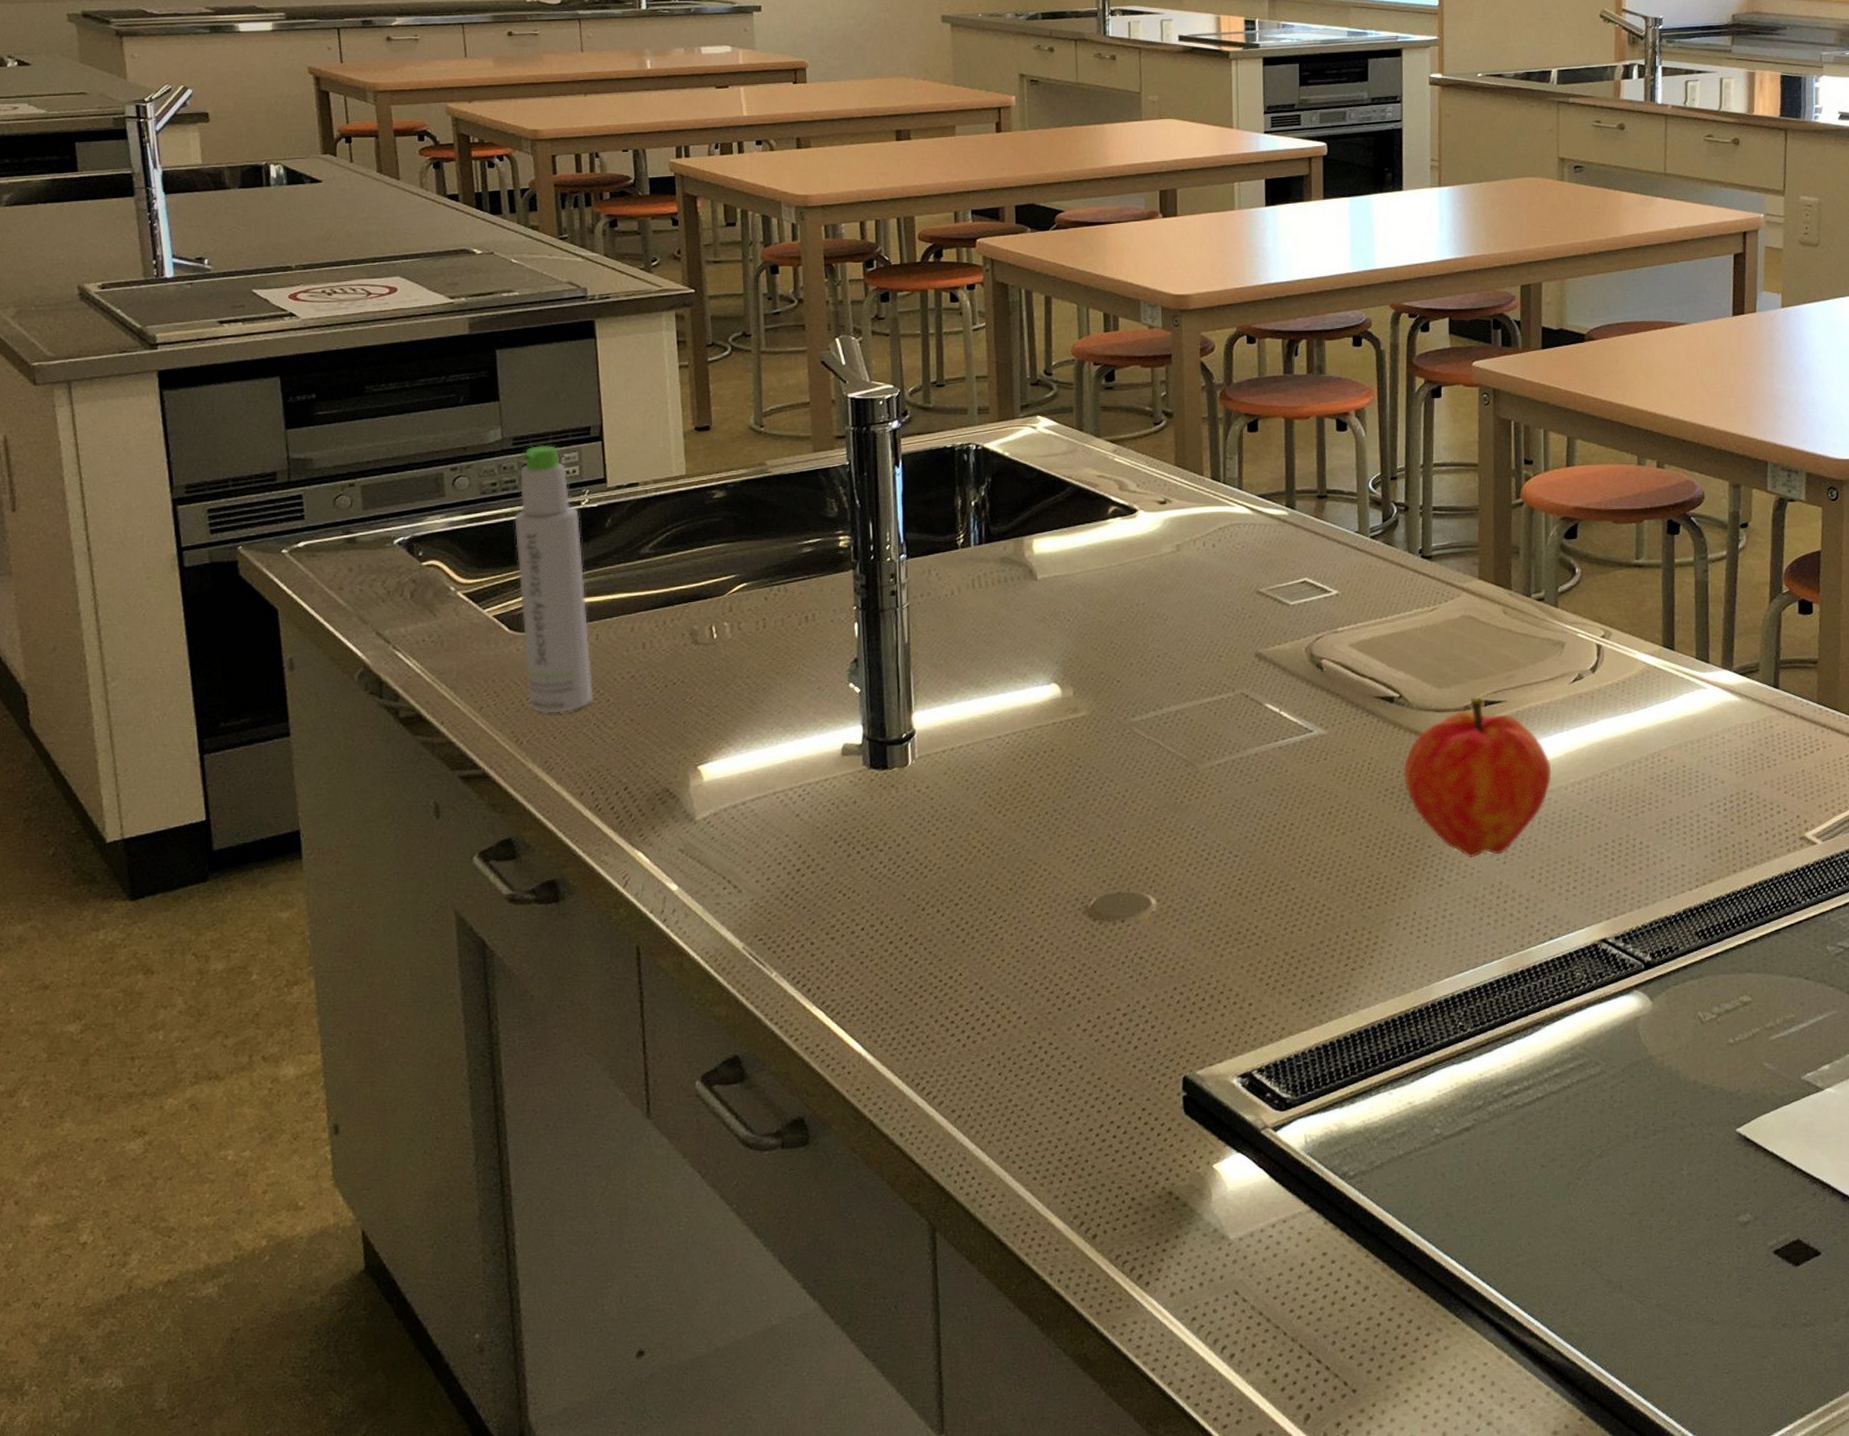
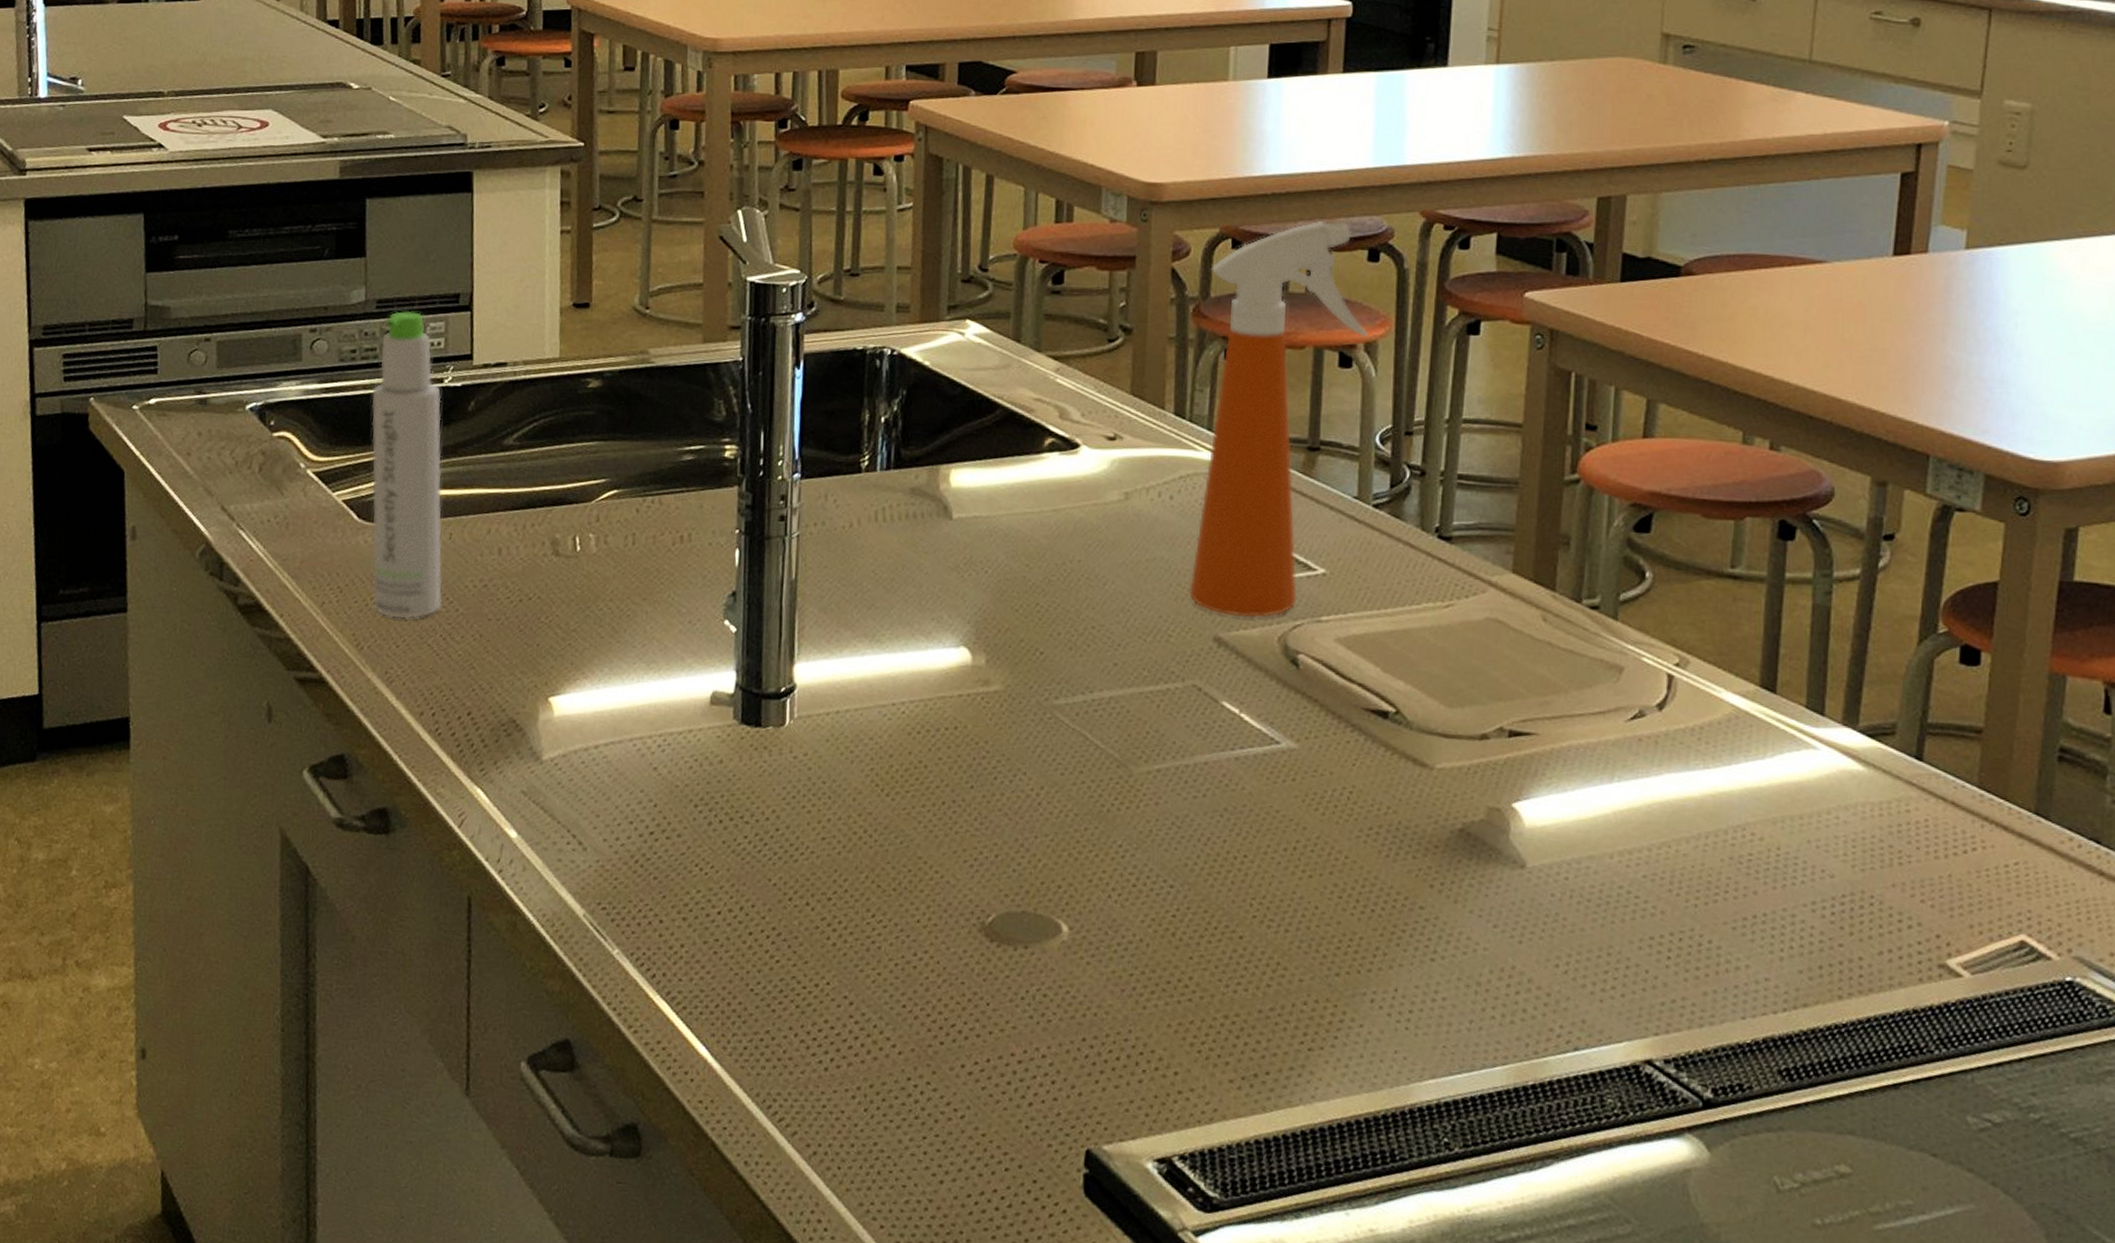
spray bottle: none [1232,316,1358,636] -> present [1189,220,1369,618]
fruit: present [1403,696,1552,858] -> none [1394,723,1594,931]

